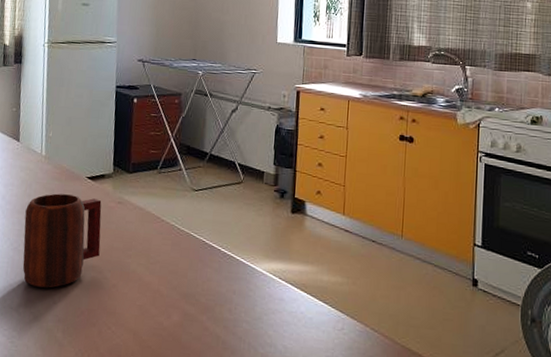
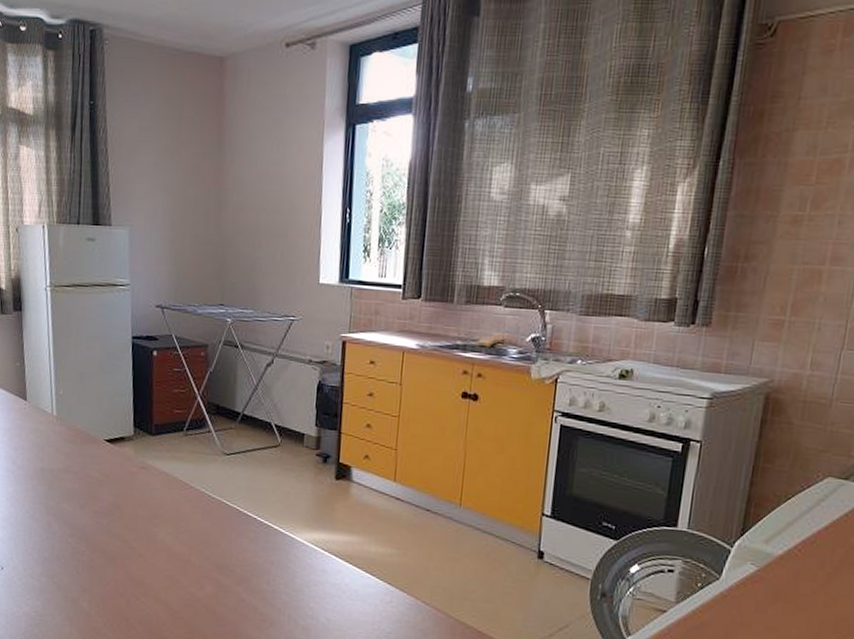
mug: present [22,193,102,288] -> none [39,457,124,558]

